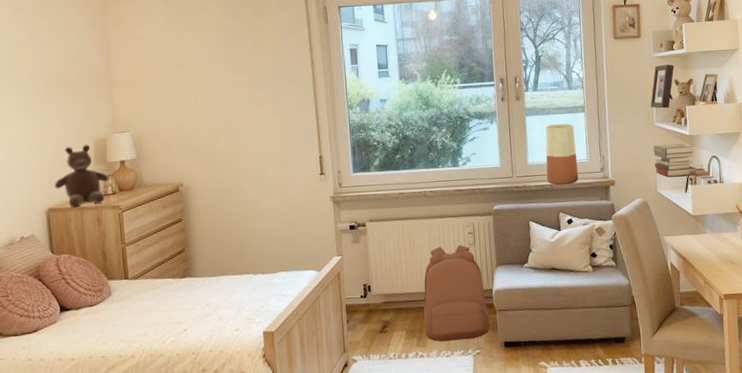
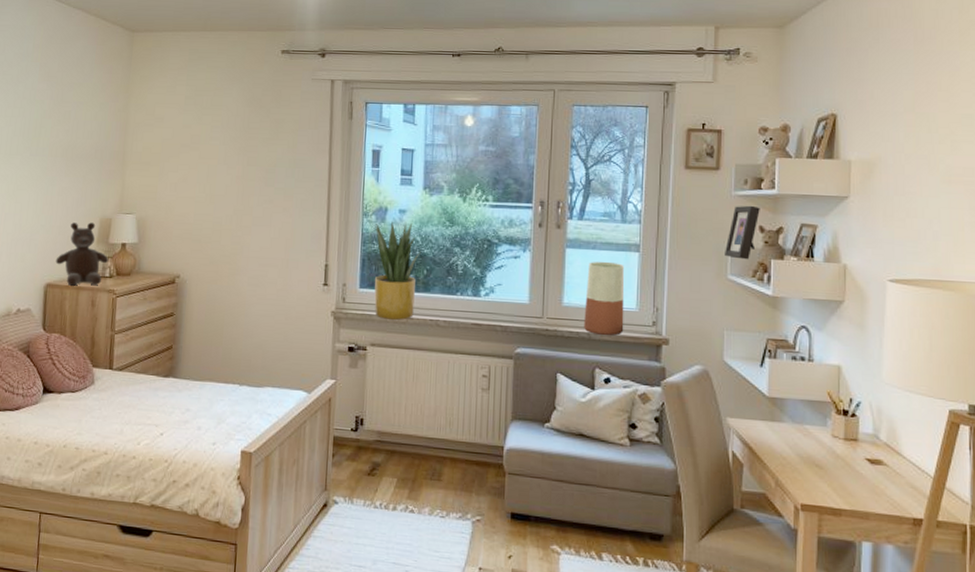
planter: none [360,109,404,198] -> present [374,221,421,321]
backpack: present [423,244,490,342] -> none [419,386,496,502]
books: present [653,143,697,177] -> none [723,303,778,347]

